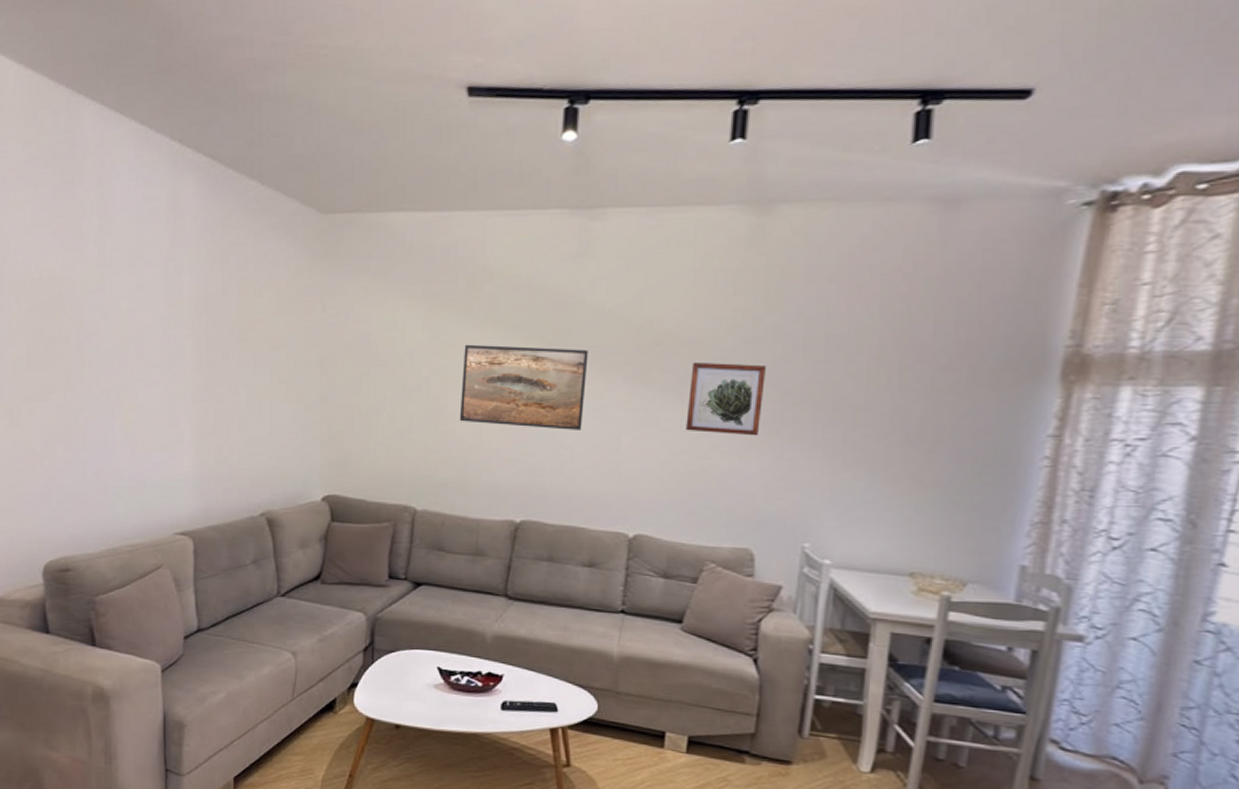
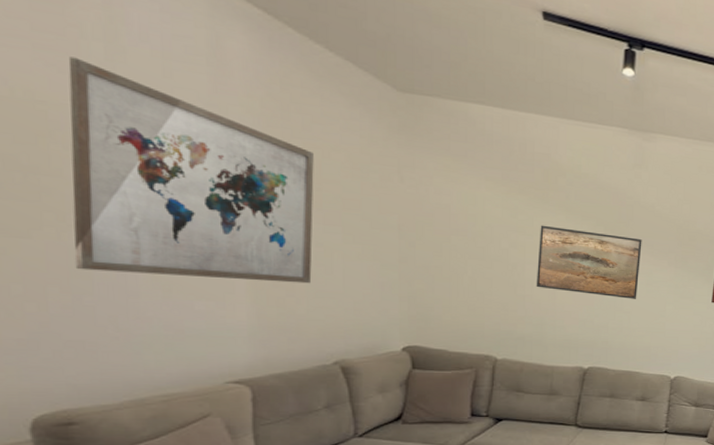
wall art: none [74,235,247,430] -> present [68,56,314,284]

